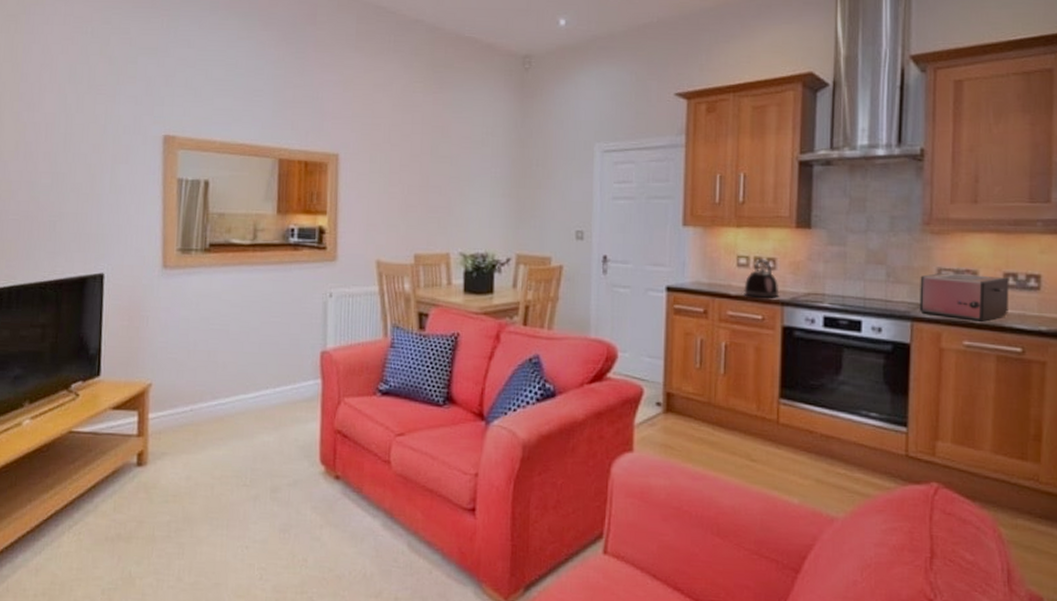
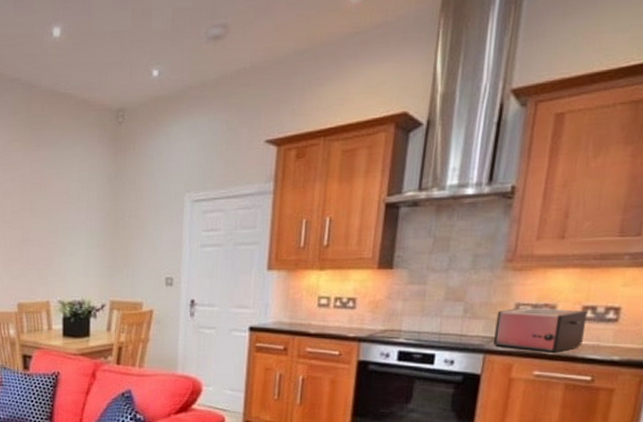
kettle: present [744,258,780,298] -> none [323,299,358,335]

